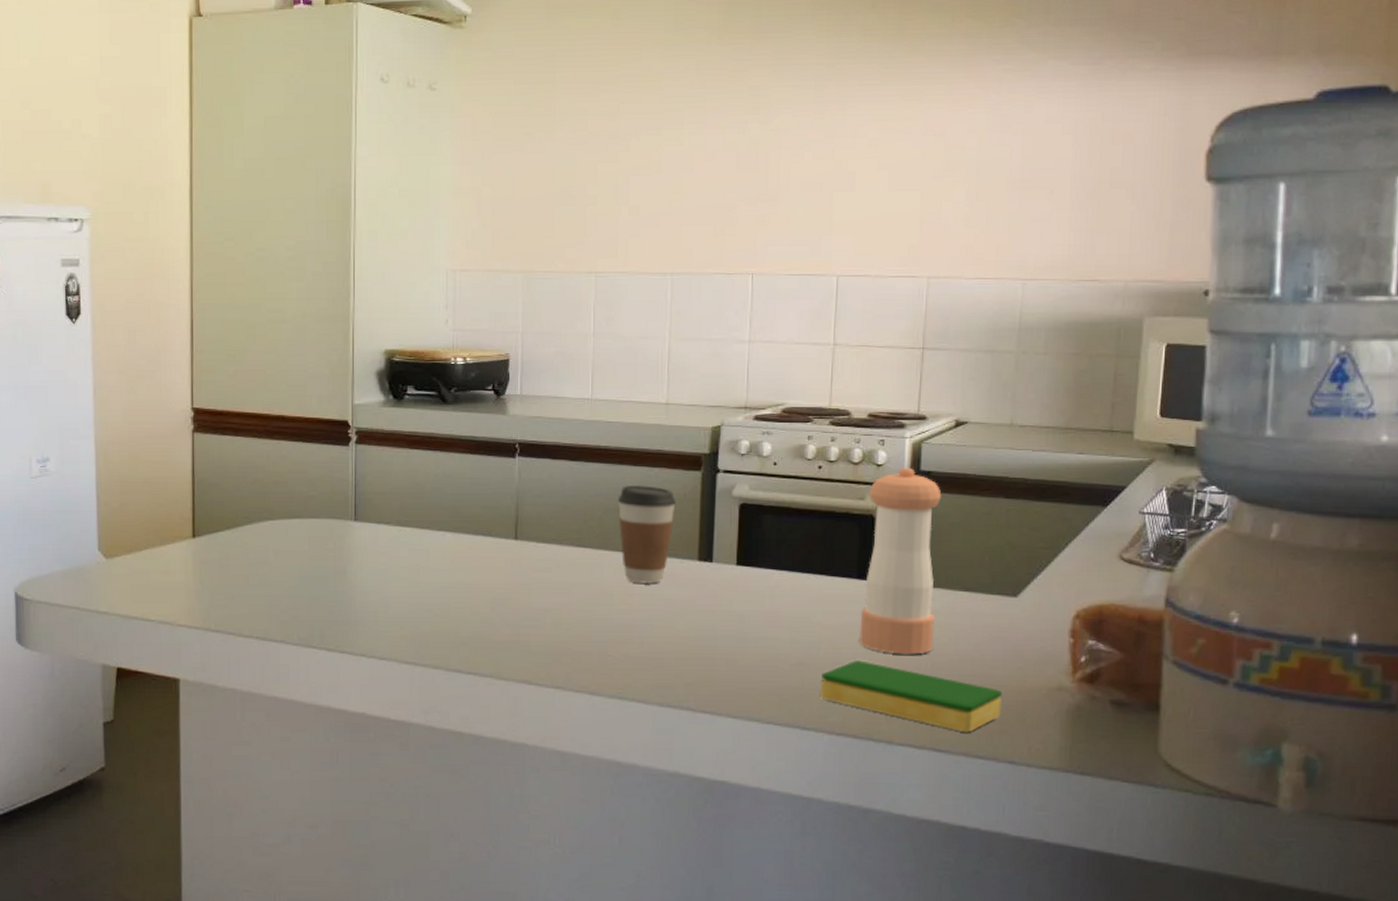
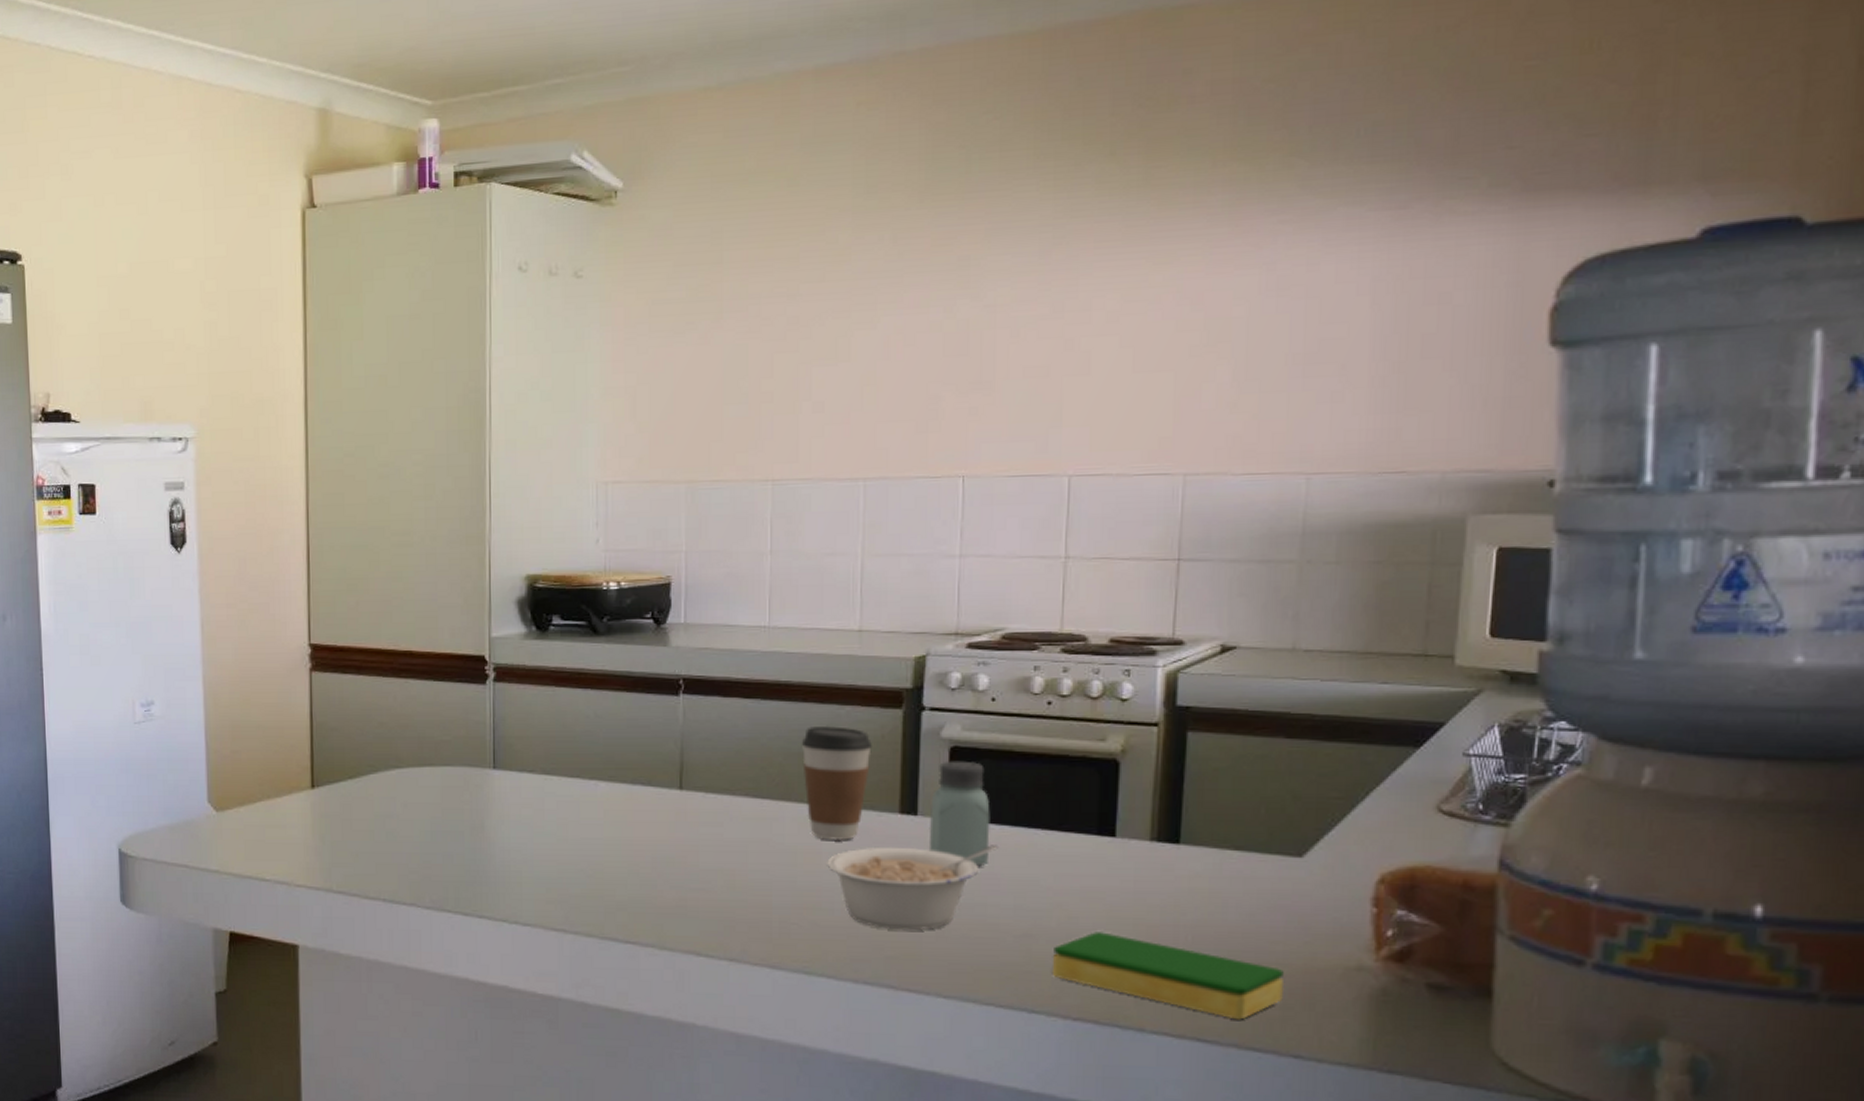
legume: none [638,587,778,661] -> present [827,845,998,931]
saltshaker: none [721,515,772,606] -> present [928,761,990,867]
pepper shaker: present [858,467,942,655] -> none [1099,702,1204,926]

